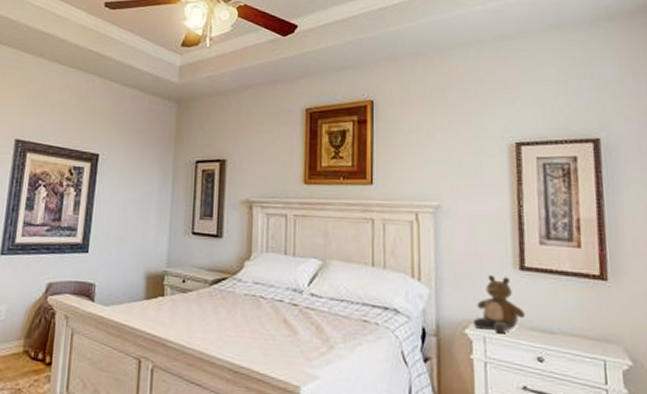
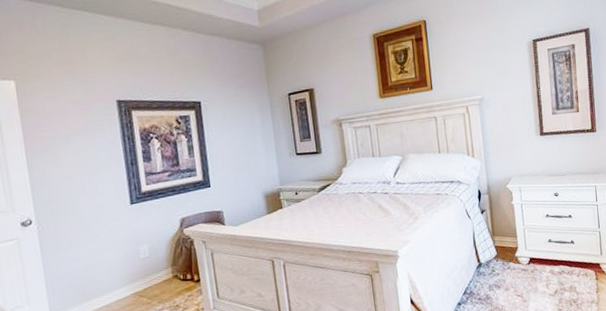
bear: present [472,274,525,334] -> none [511,142,545,183]

